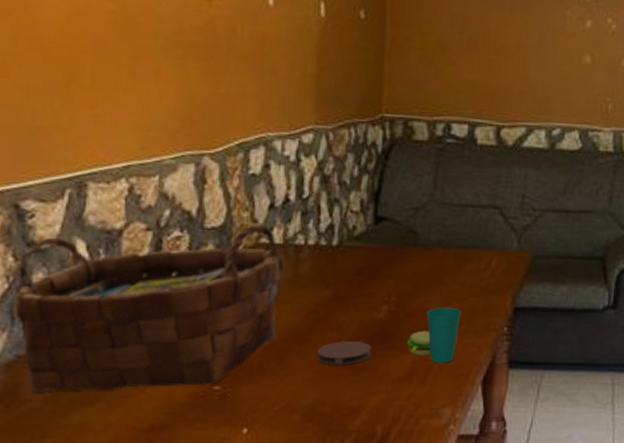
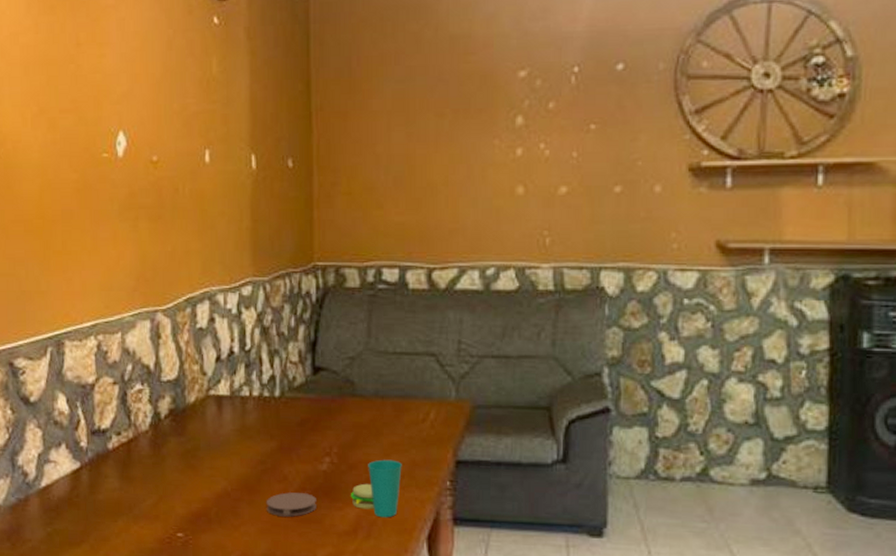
woven basket: present [13,224,284,392] -> none [13,376,232,533]

